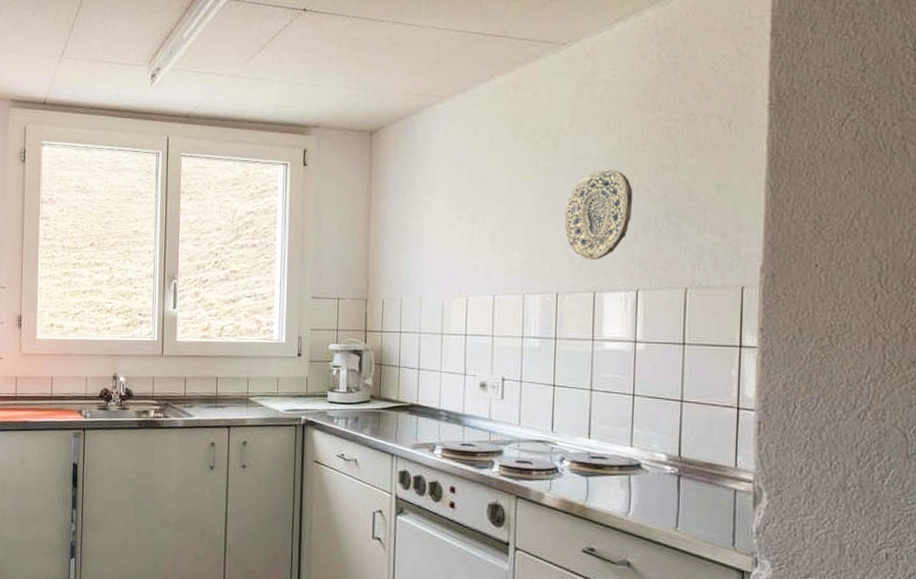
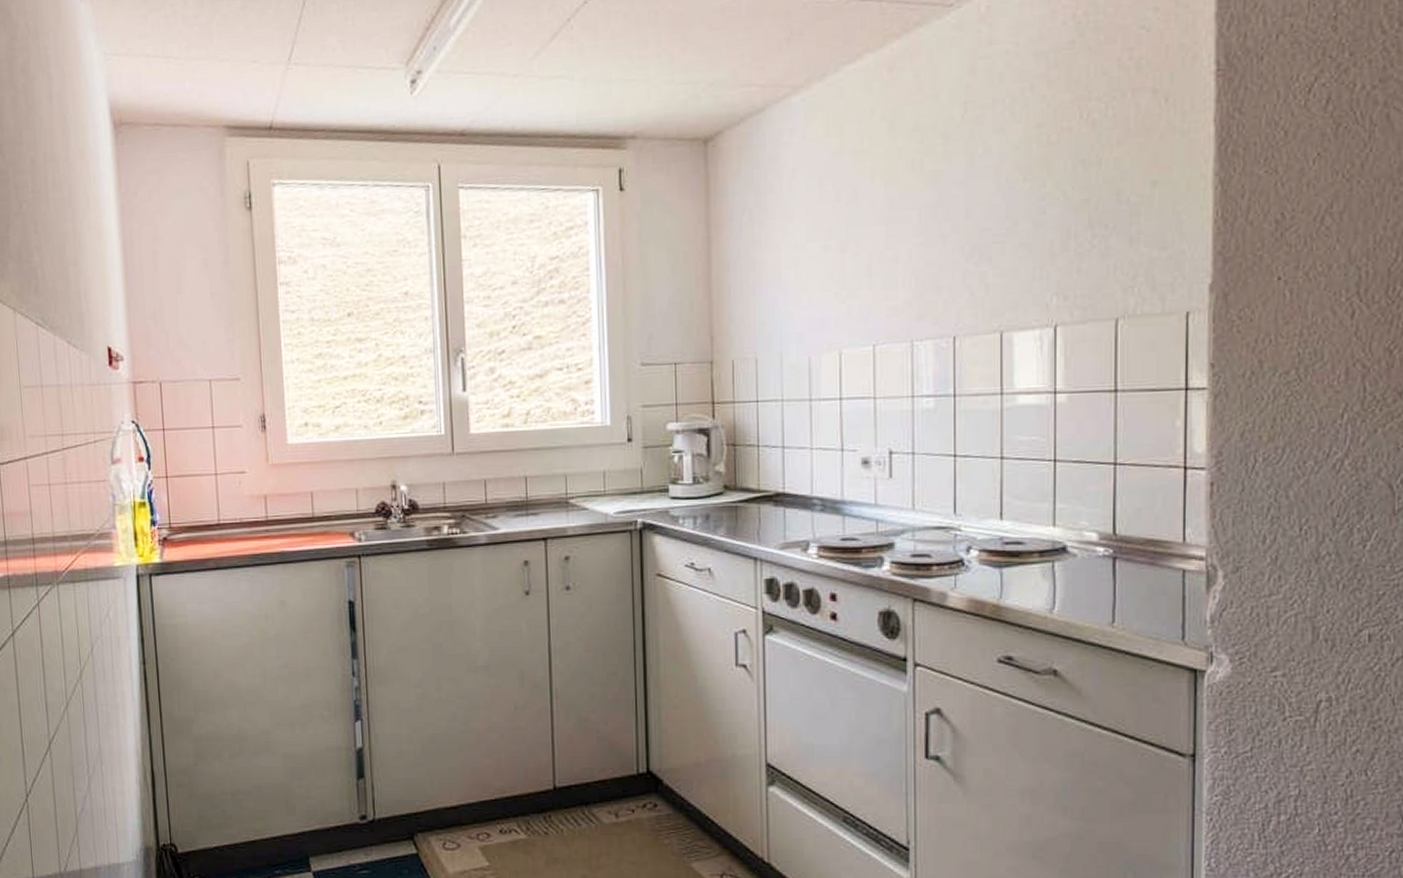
decorative plate: present [564,170,633,260] -> none [960,170,1047,291]

